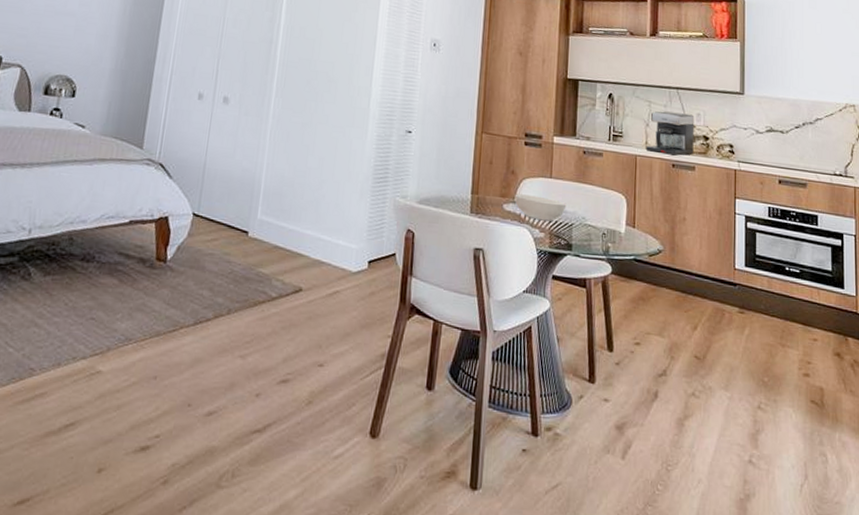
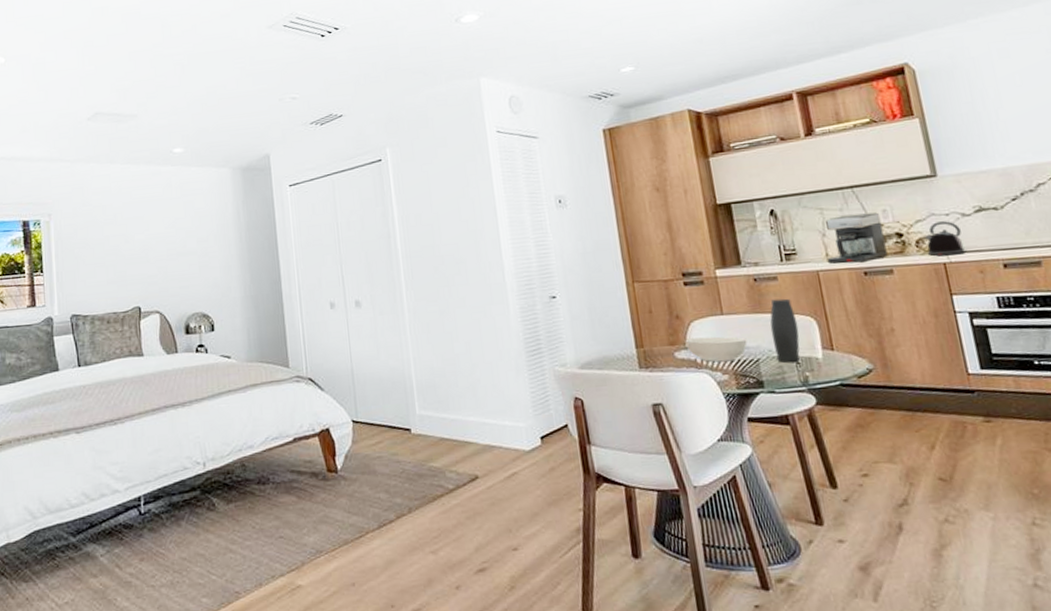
vase: none [587,173,611,234] -> present [770,298,800,364]
kettle: none [724,133,754,165] -> present [923,221,967,257]

